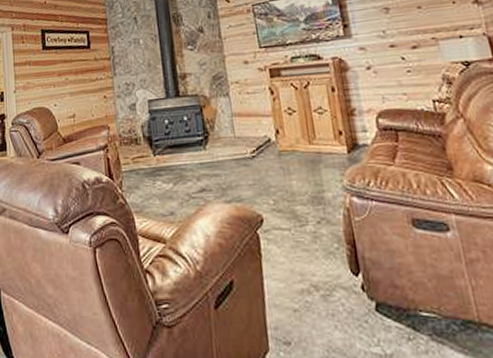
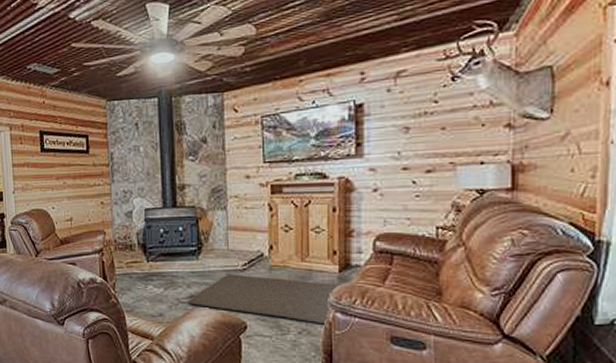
rug: none [198,162,351,211] -> present [187,274,340,325]

